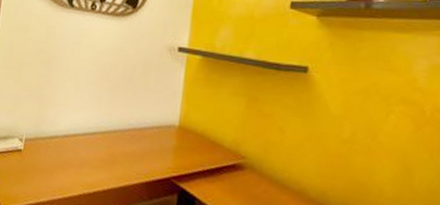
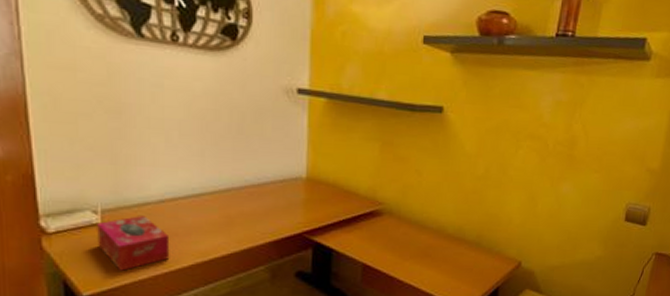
tissue box: none [18,146,68,192] -> present [97,216,170,271]

